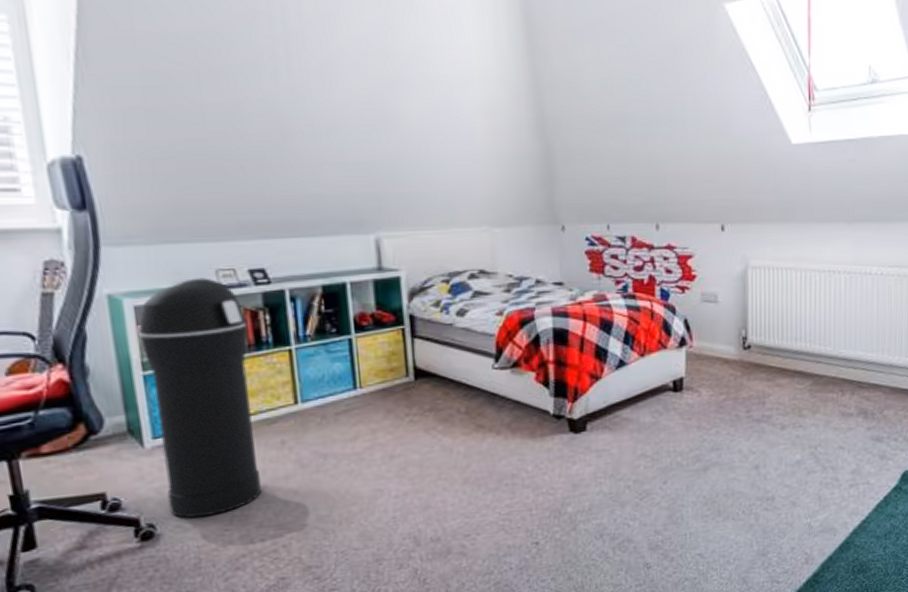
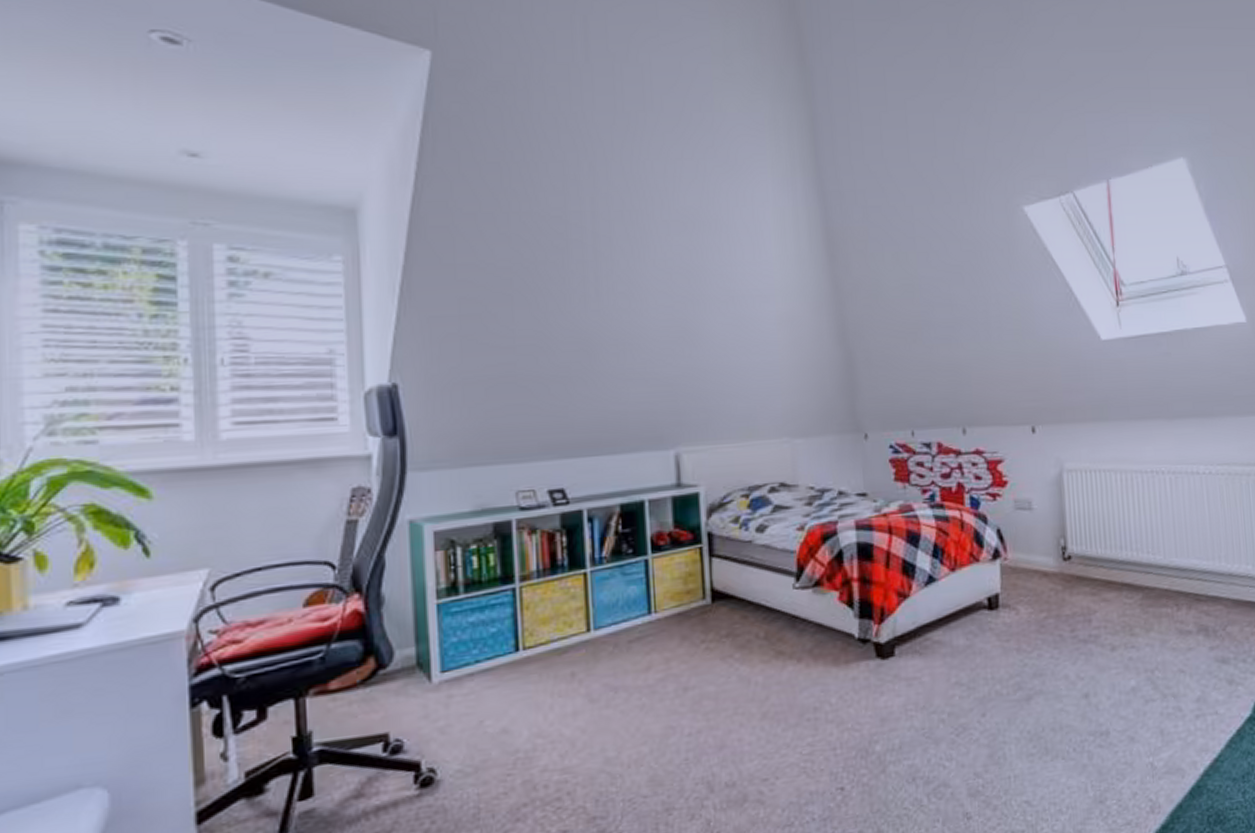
trash can: present [138,277,261,519] -> none [436,500,548,762]

